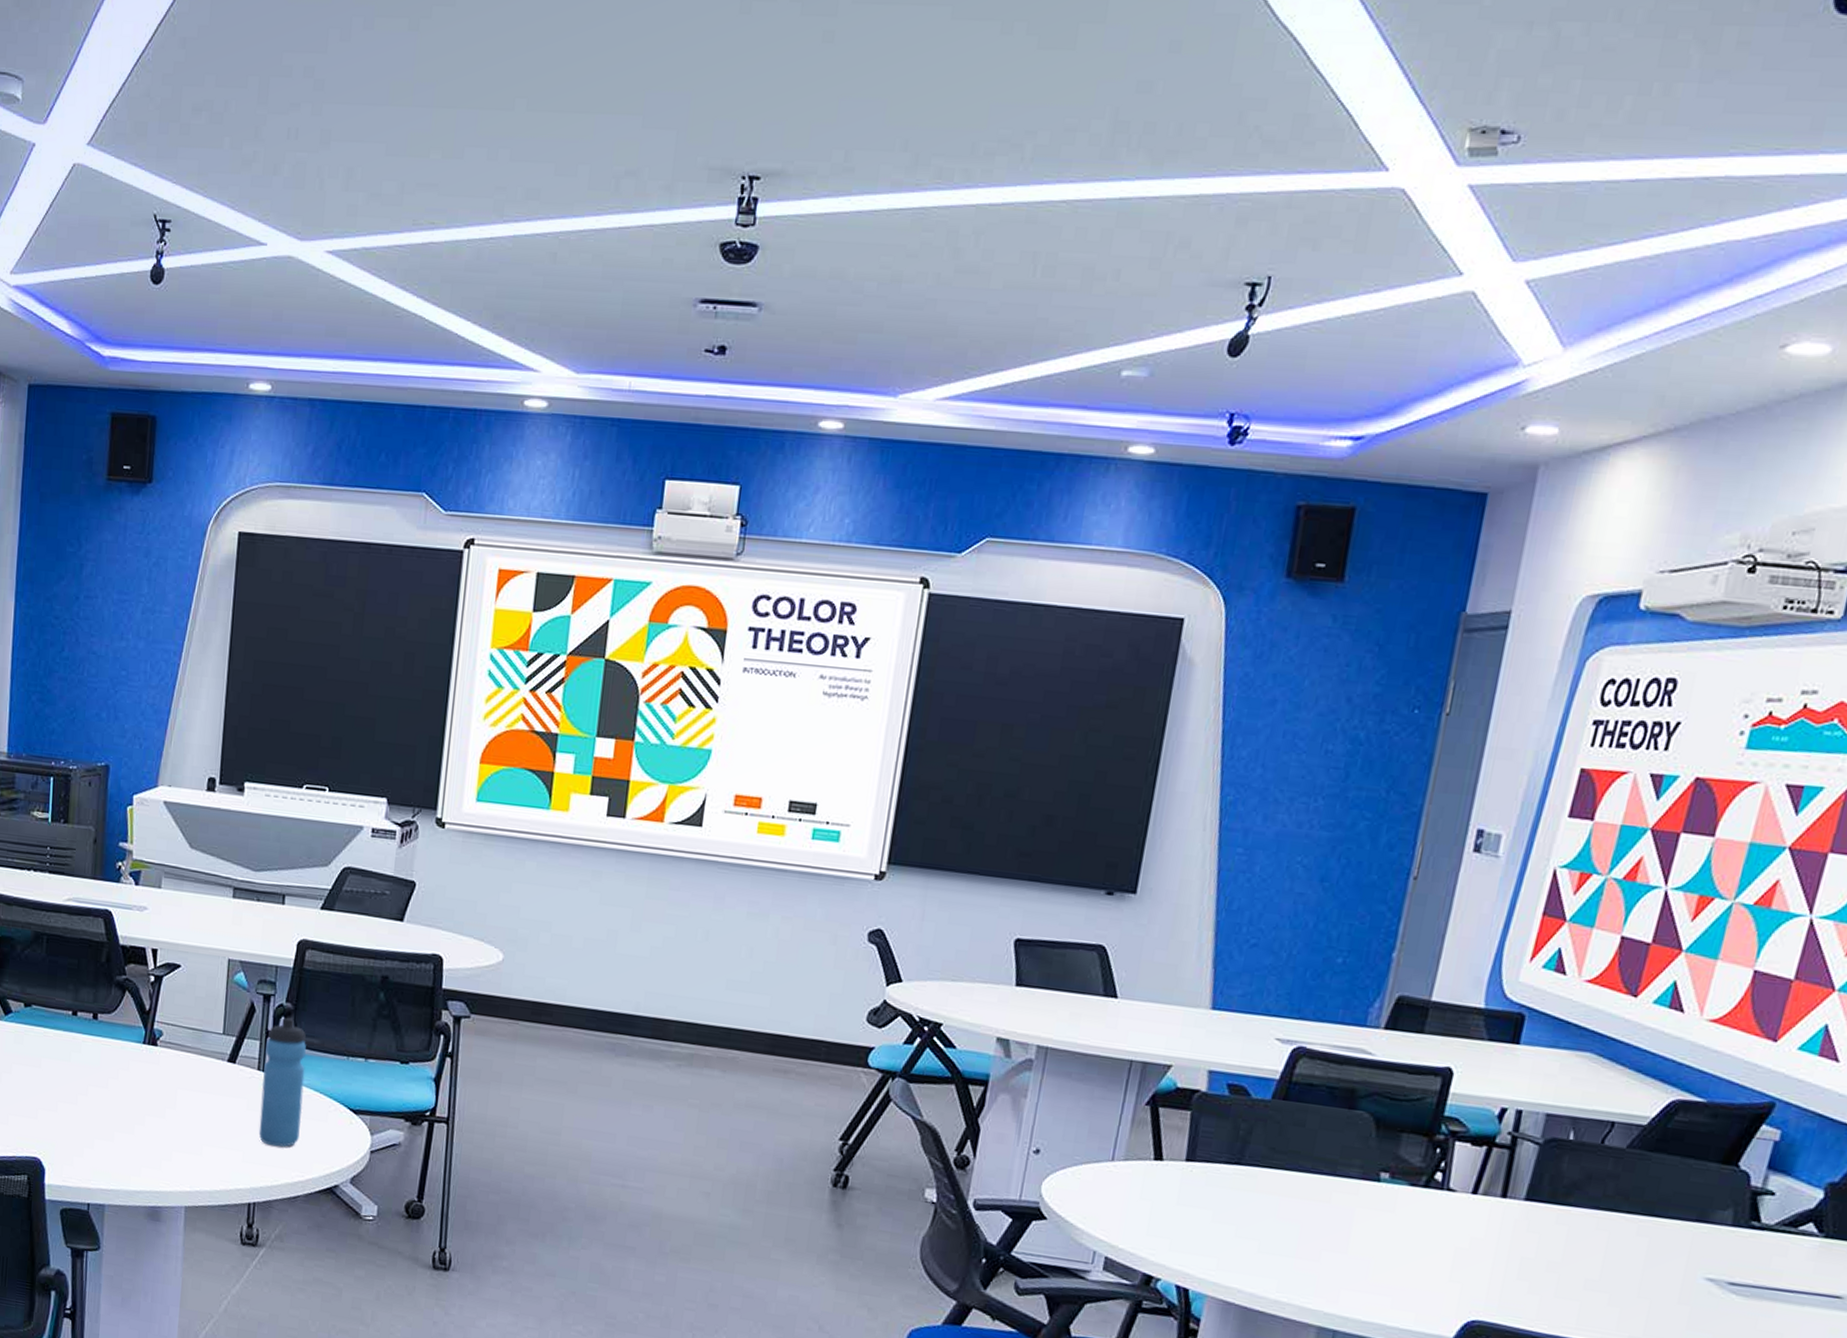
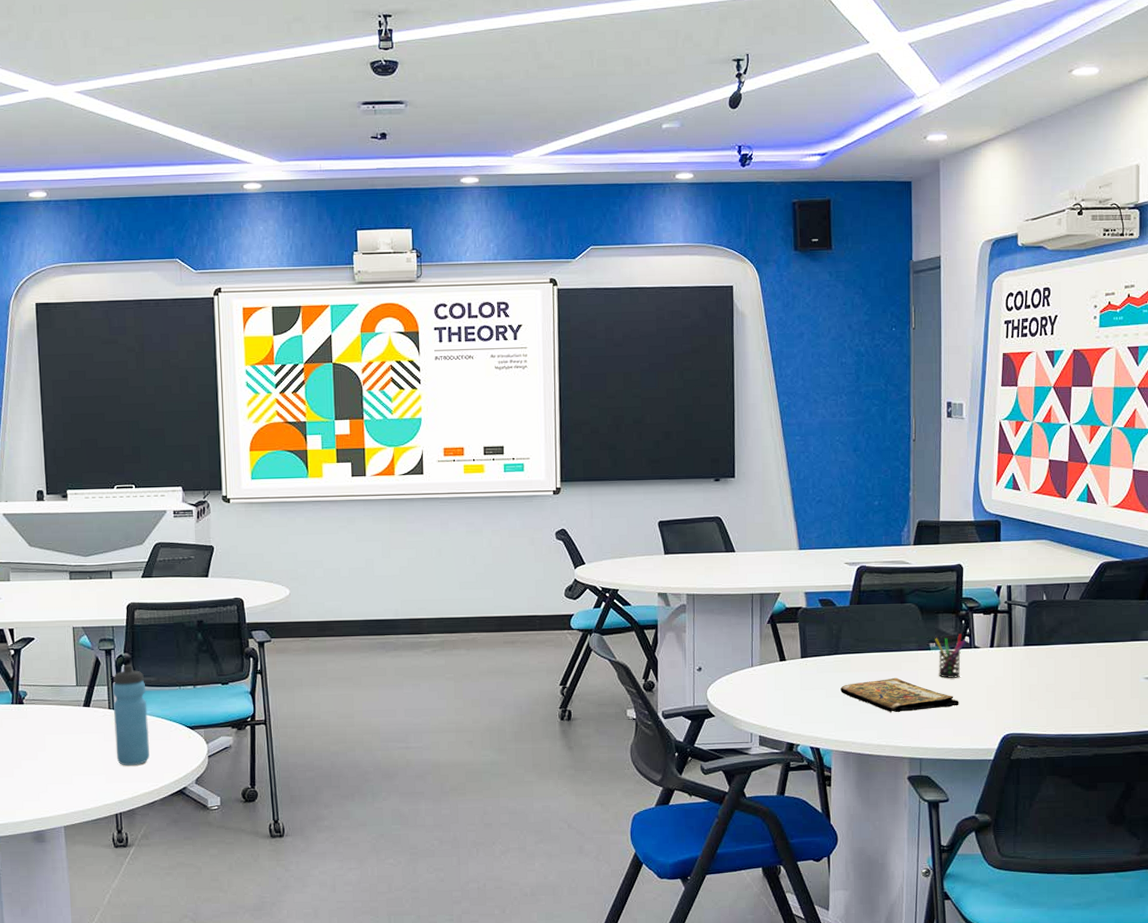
book: none [1234,1208,1409,1268] -> present [840,677,959,713]
pen holder: none [1385,1166,1438,1228] -> present [934,634,967,678]

